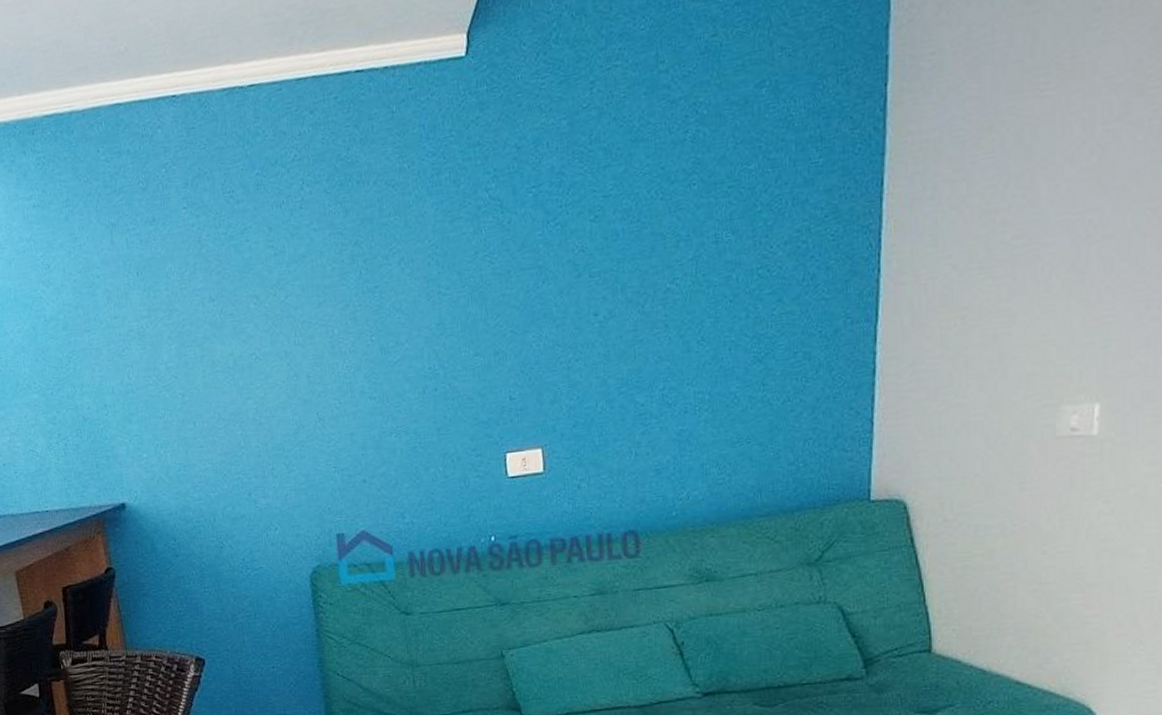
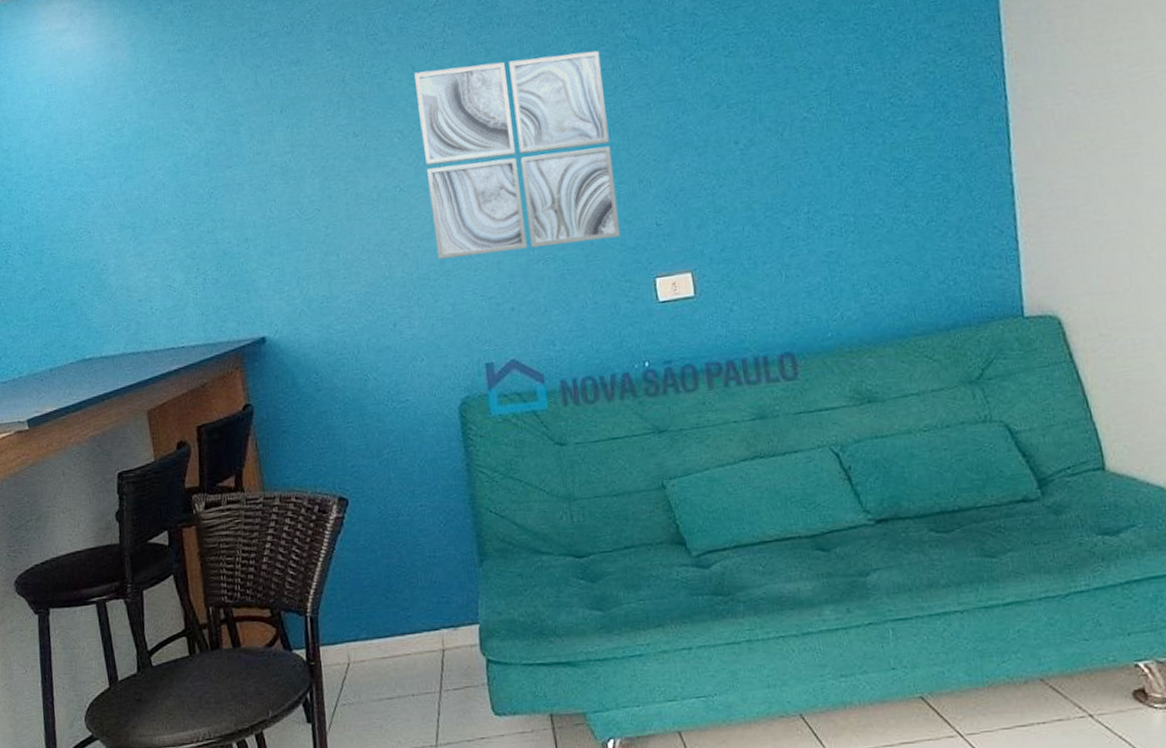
wall art: none [271,213,474,430] -> present [414,51,621,259]

